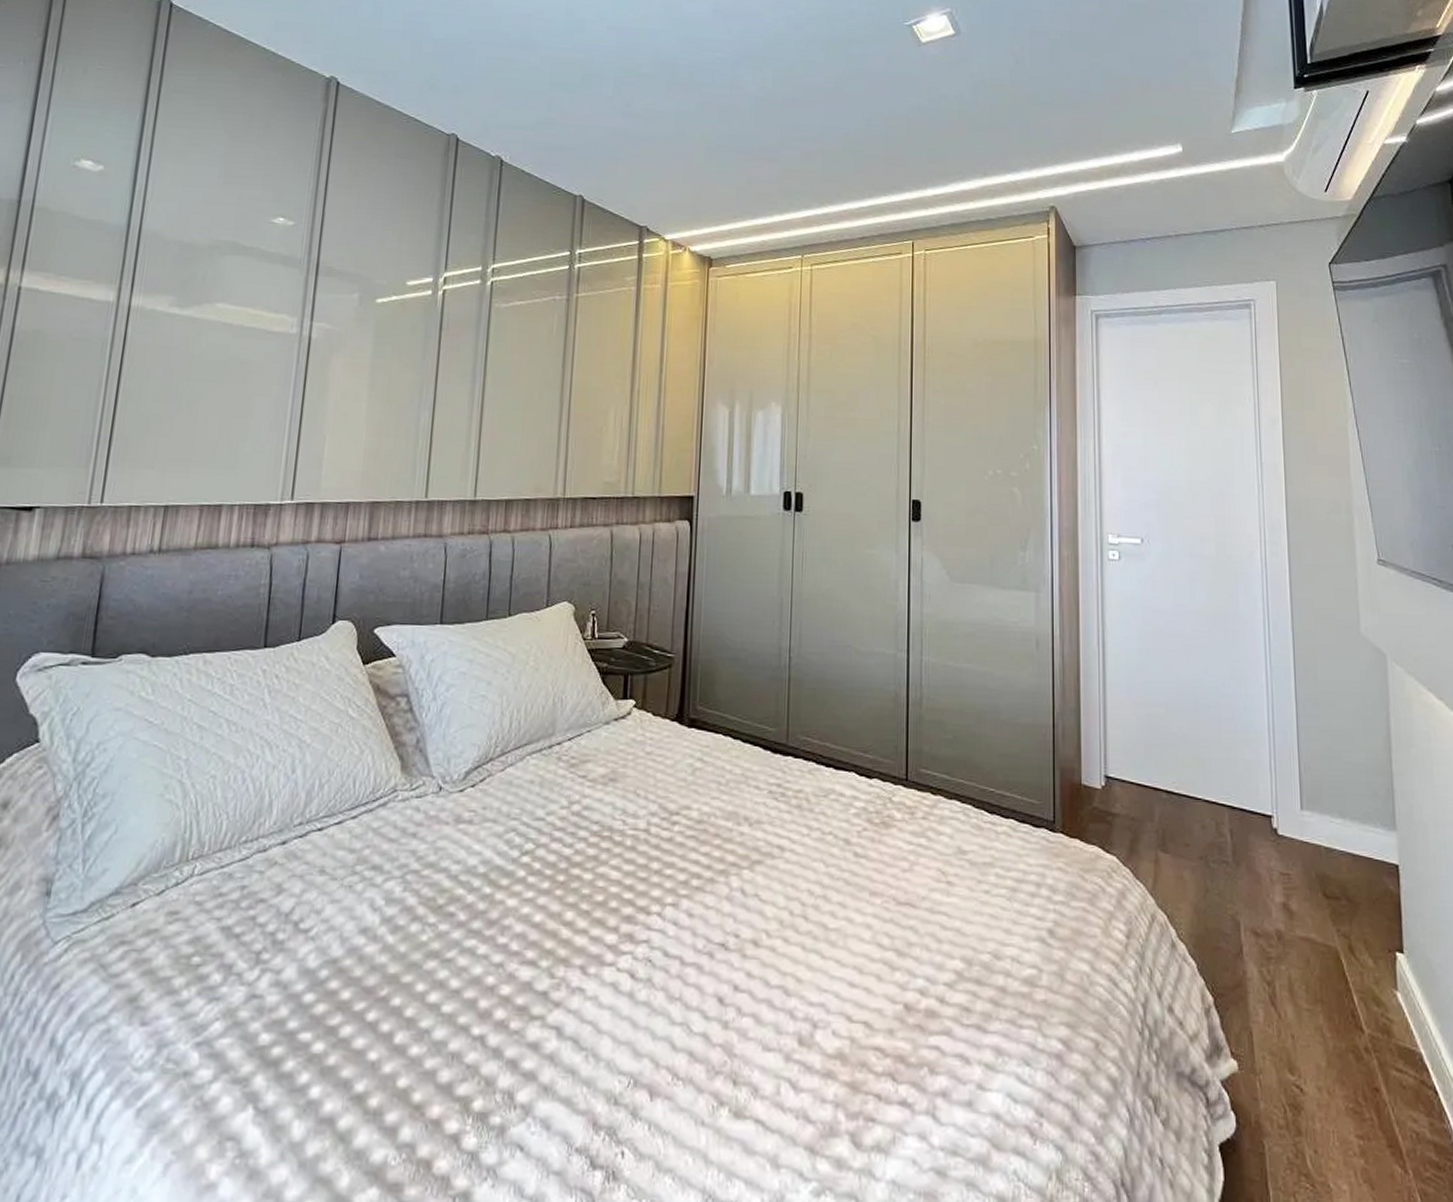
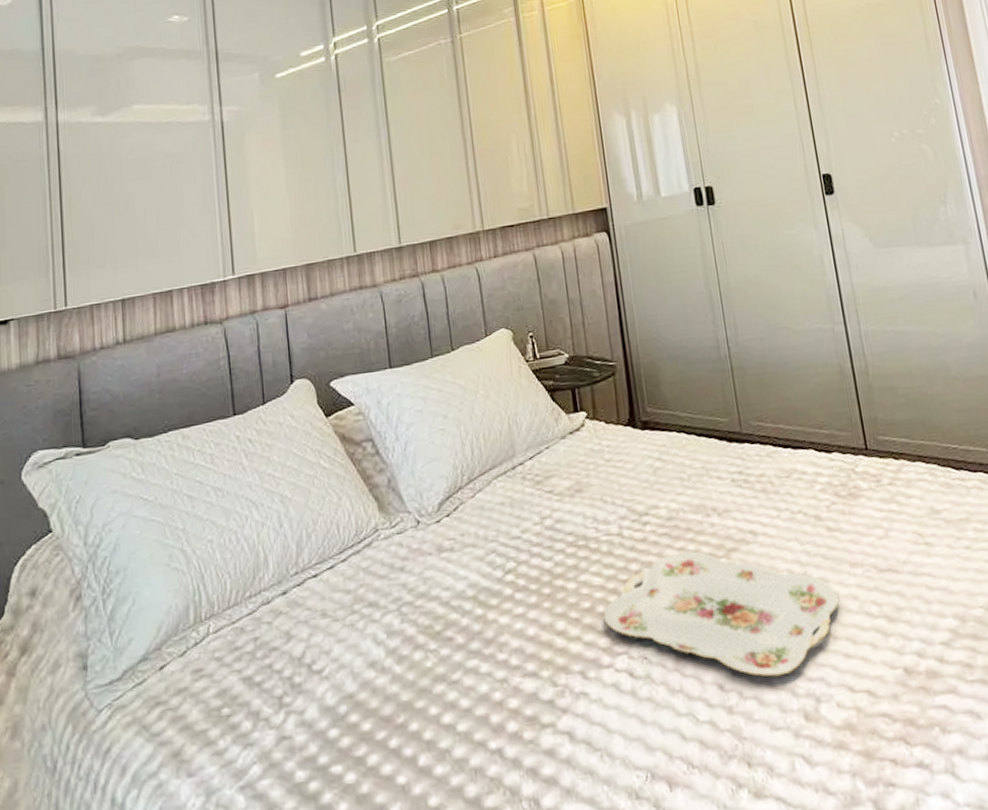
serving tray: none [614,857,854,997] -> present [603,551,840,677]

